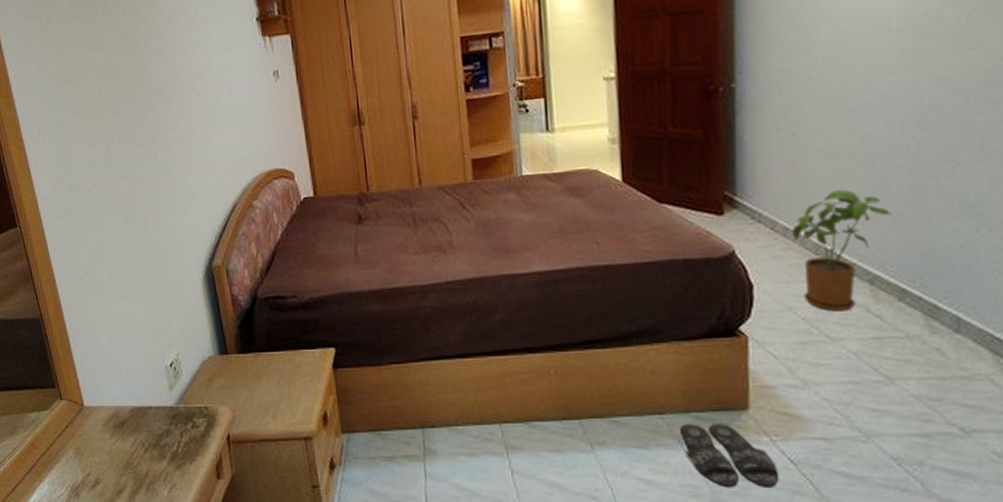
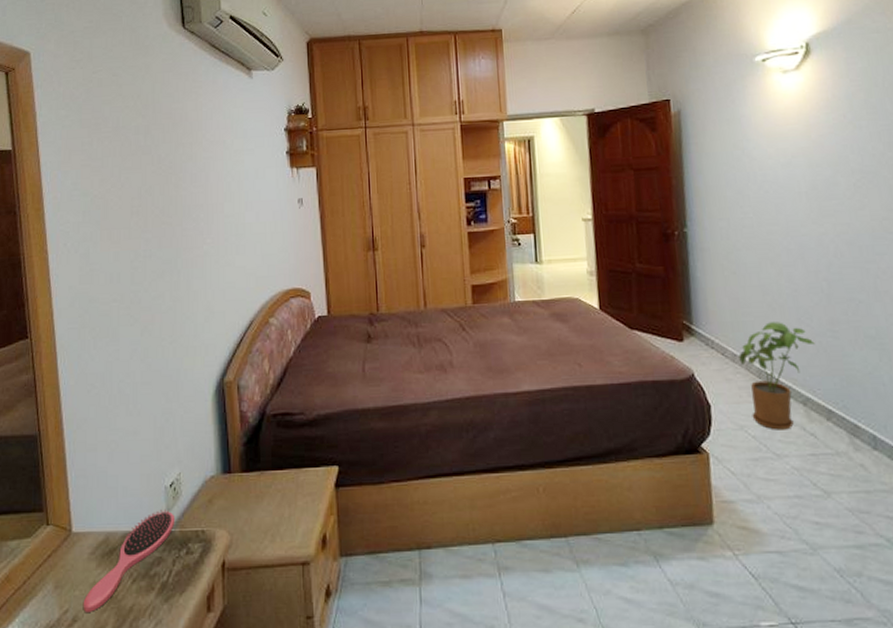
hairbrush: none [102,386,179,476] -> present [83,508,176,612]
slippers: present [680,424,779,487] -> none [656,539,743,603]

